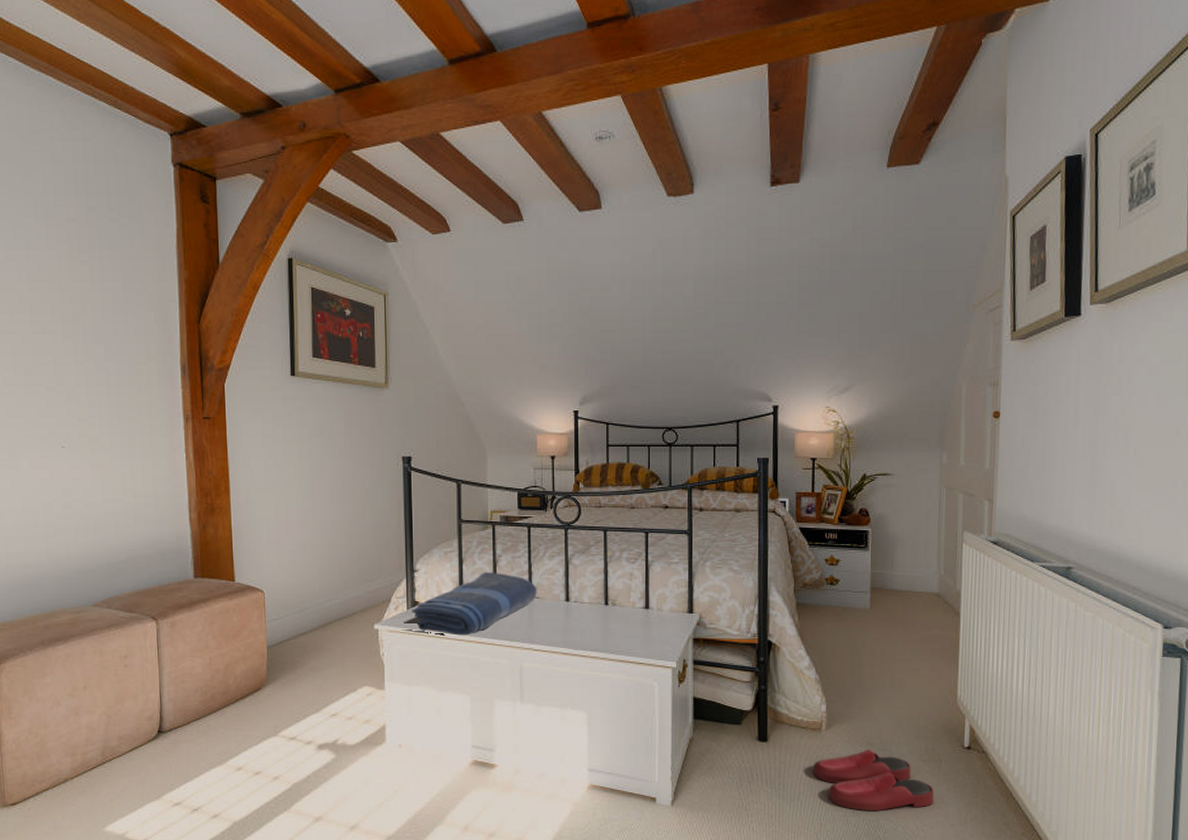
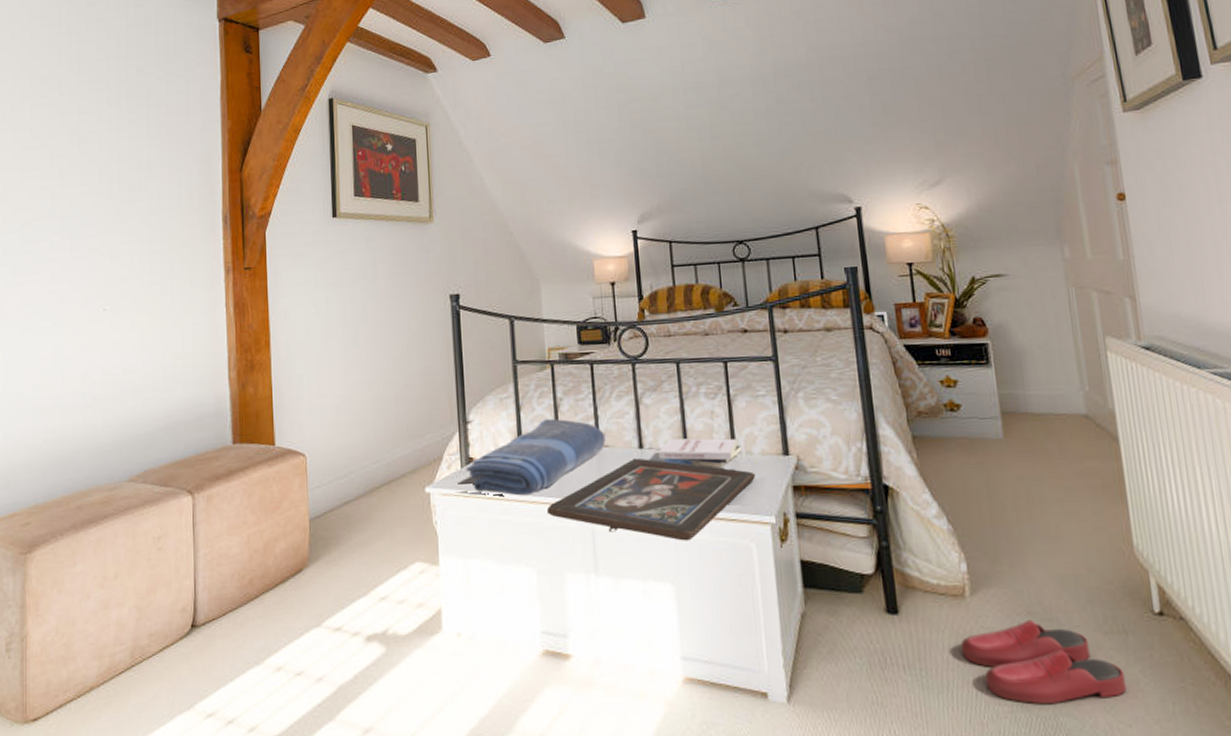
religious icon: none [481,609,663,678] -> present [546,458,755,541]
books: none [582,594,654,621] -> present [658,438,742,468]

